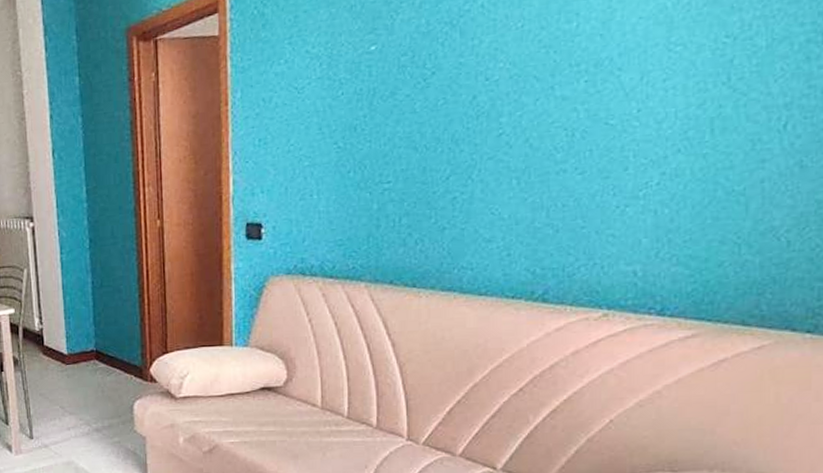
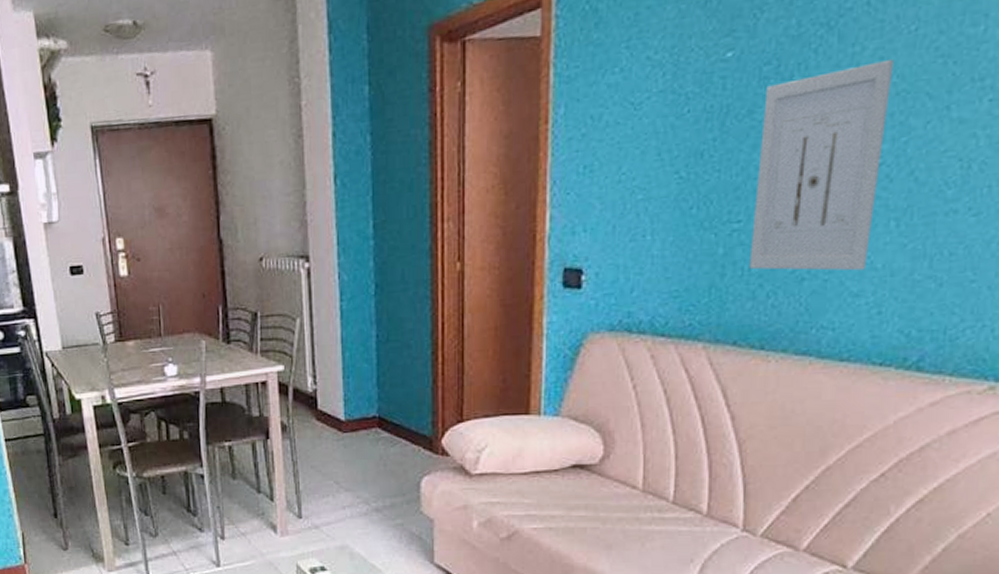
wall art: none [399,49,506,222] -> present [749,58,894,271]

